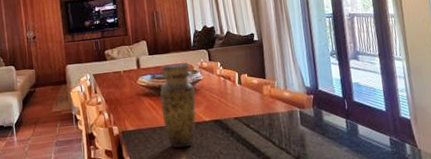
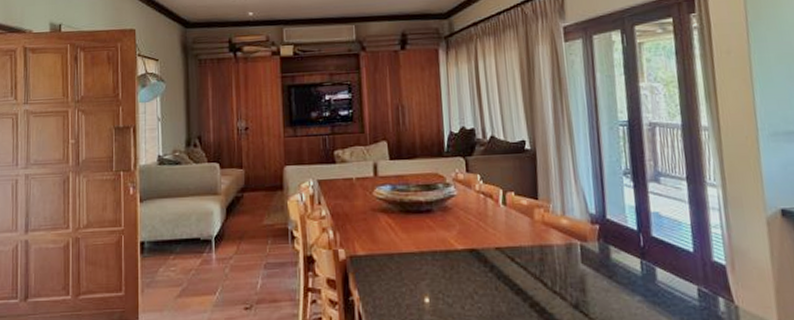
vase: present [159,63,196,149] -> none [400,173,447,283]

